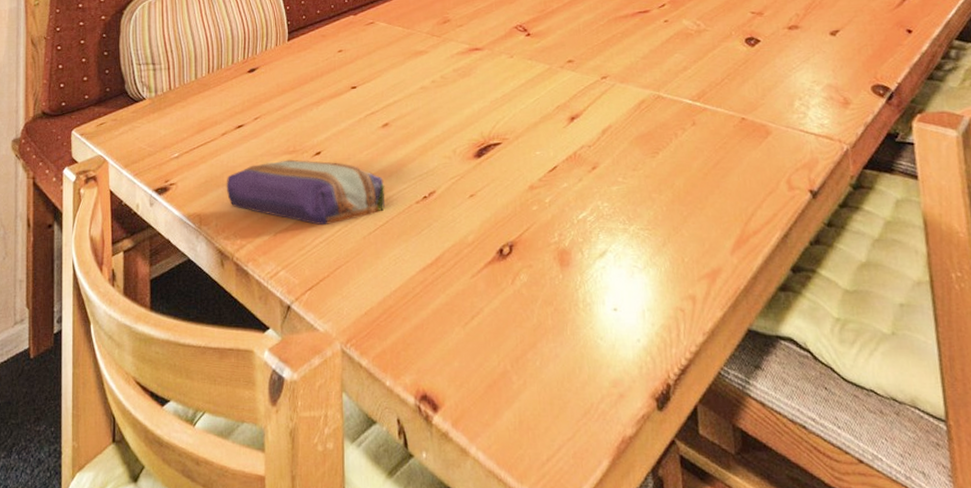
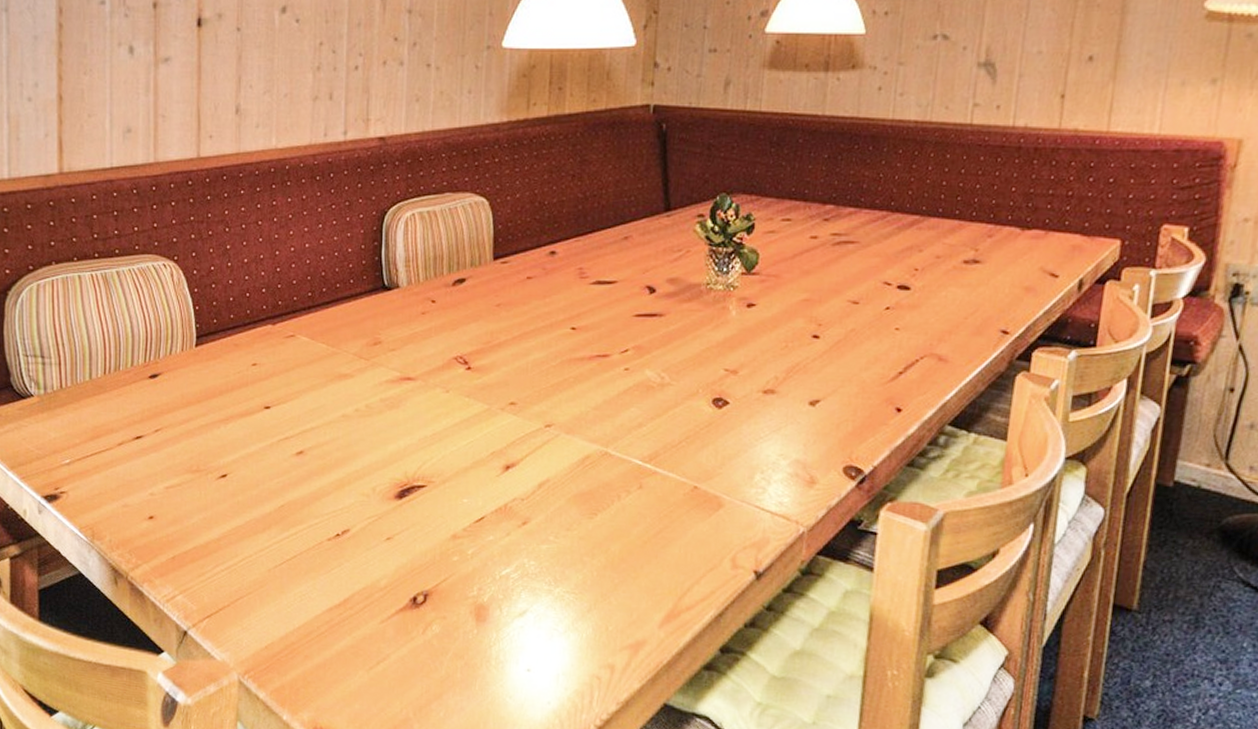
pencil case: present [226,159,385,225] -> none [121,479,295,553]

